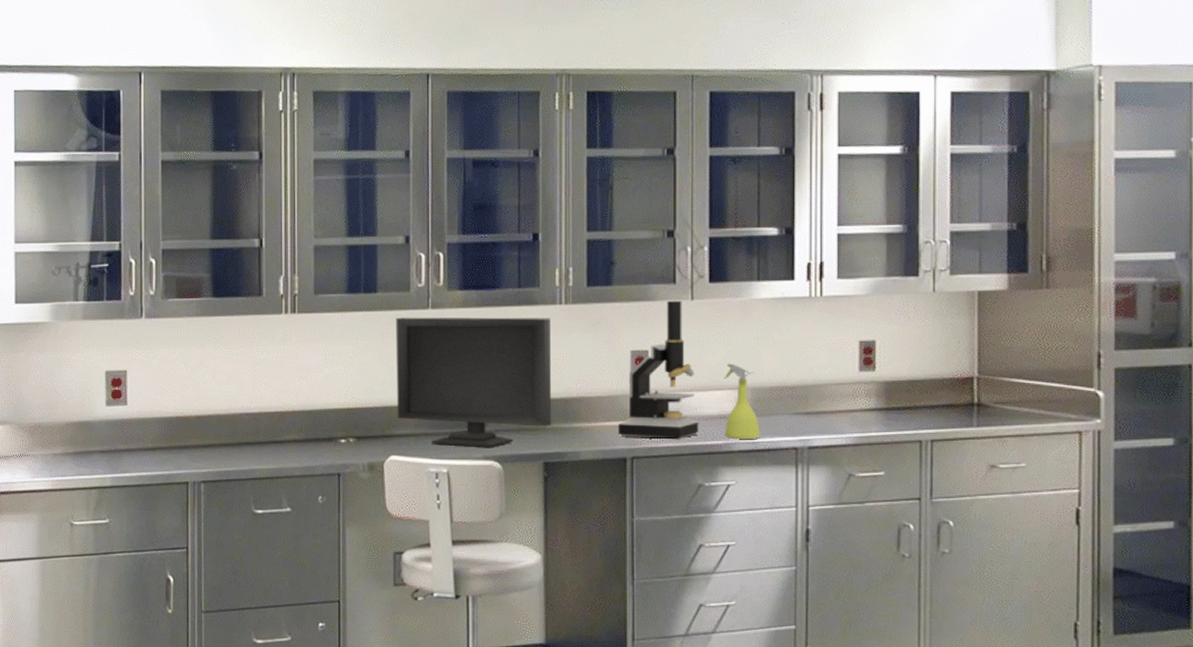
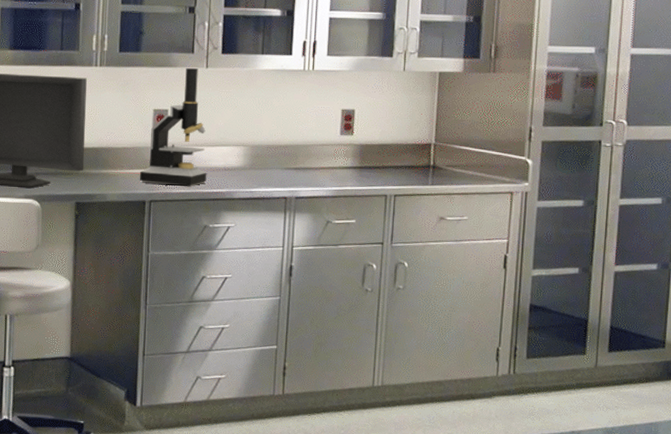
spray bottle: present [724,363,760,440] -> none [227,123,257,190]

